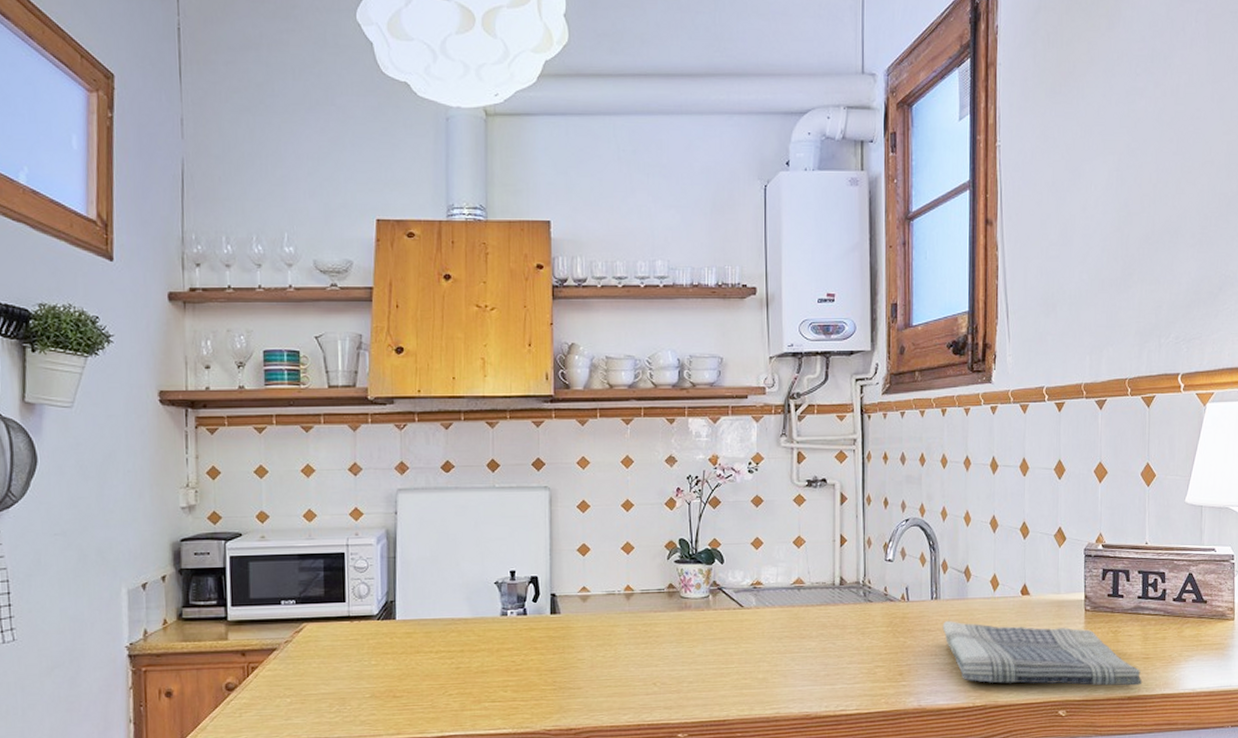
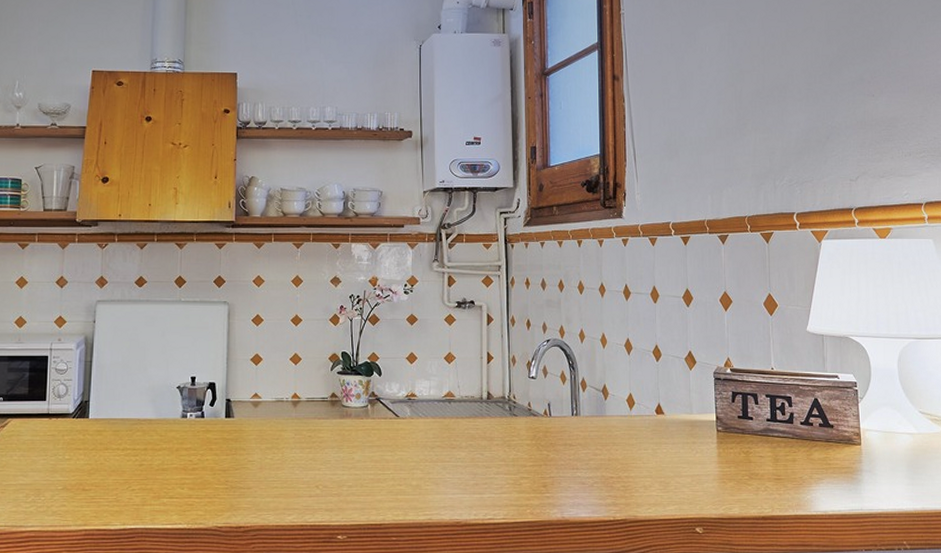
dish towel: present [942,621,1143,686] -> none [583,437,776,506]

